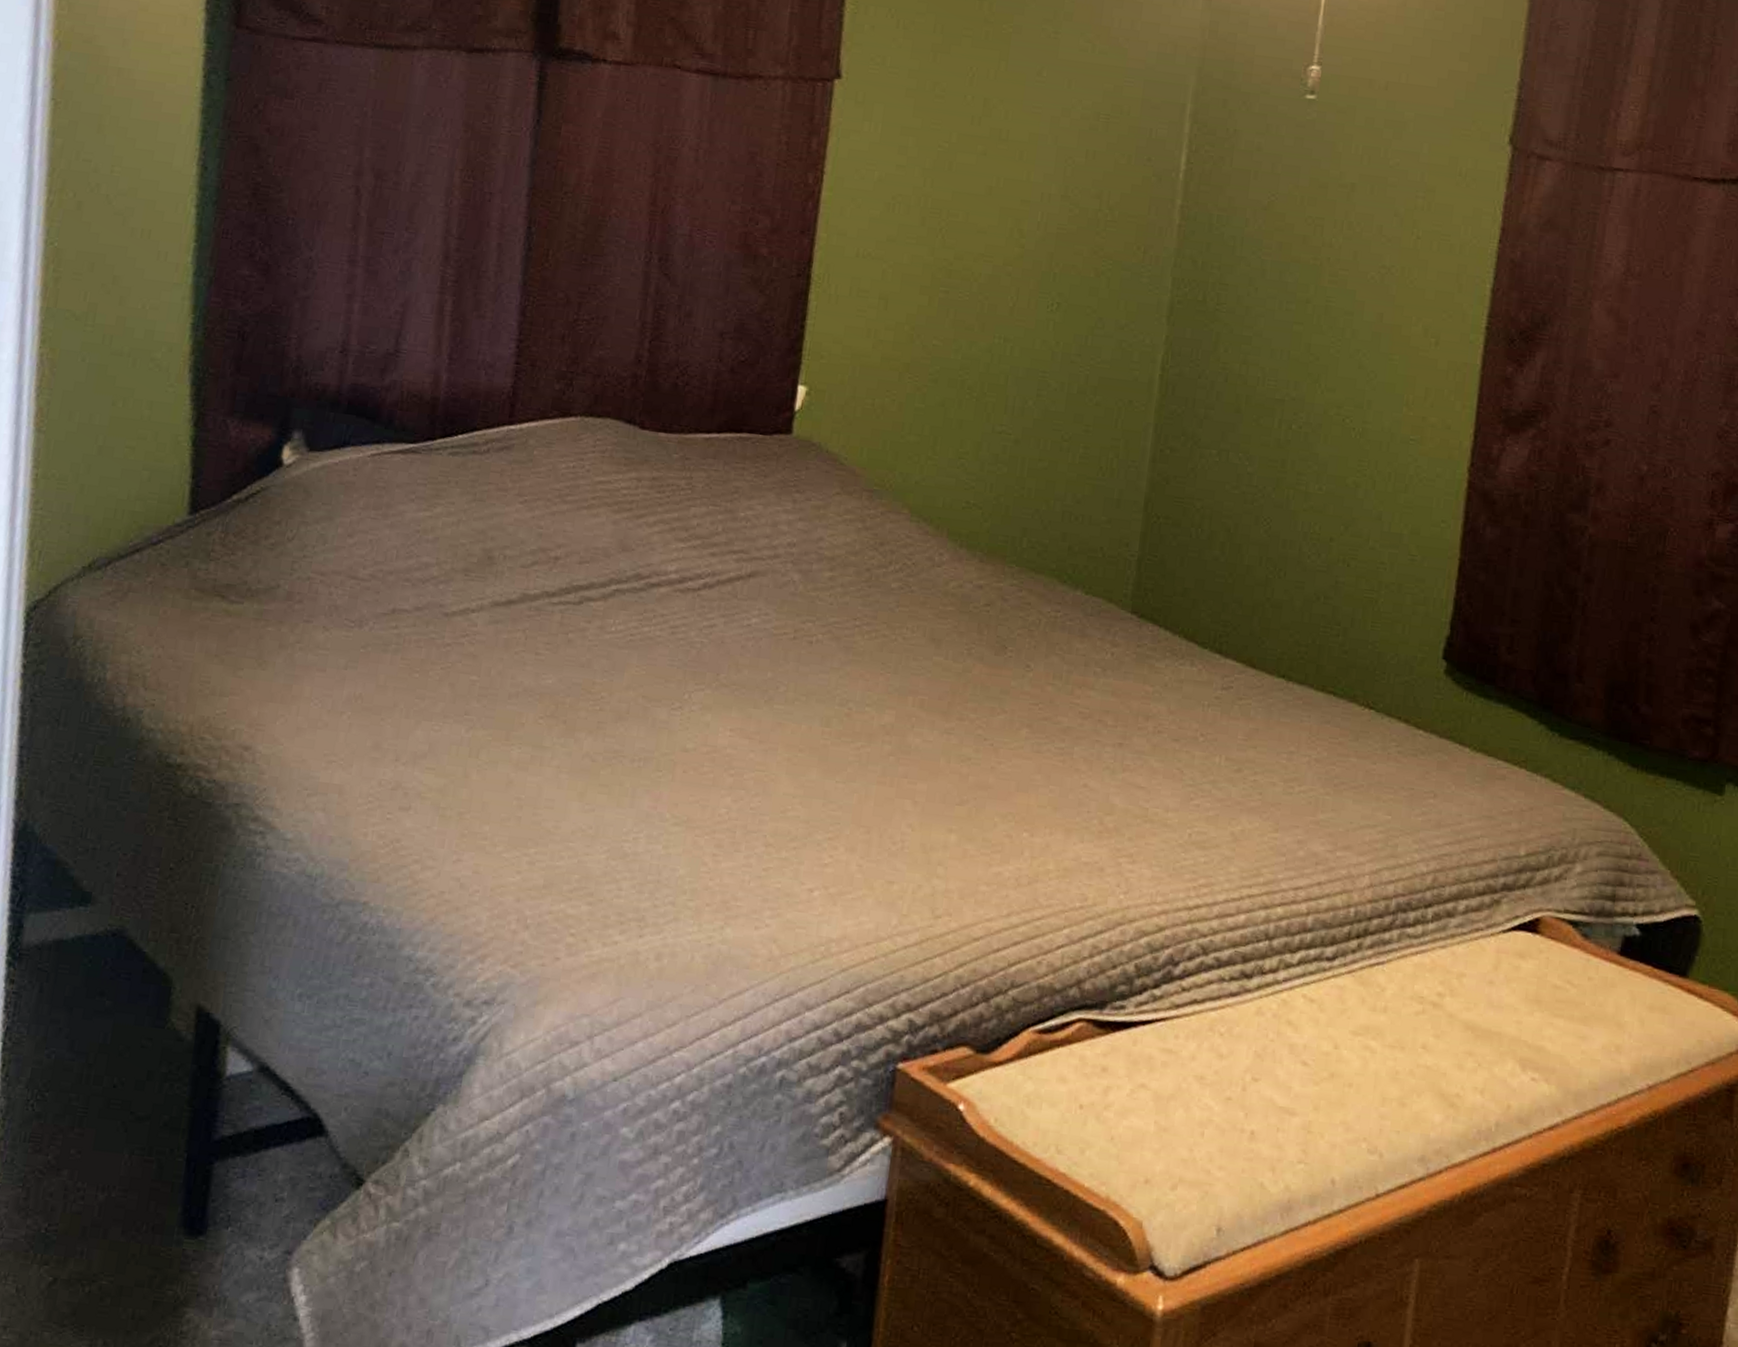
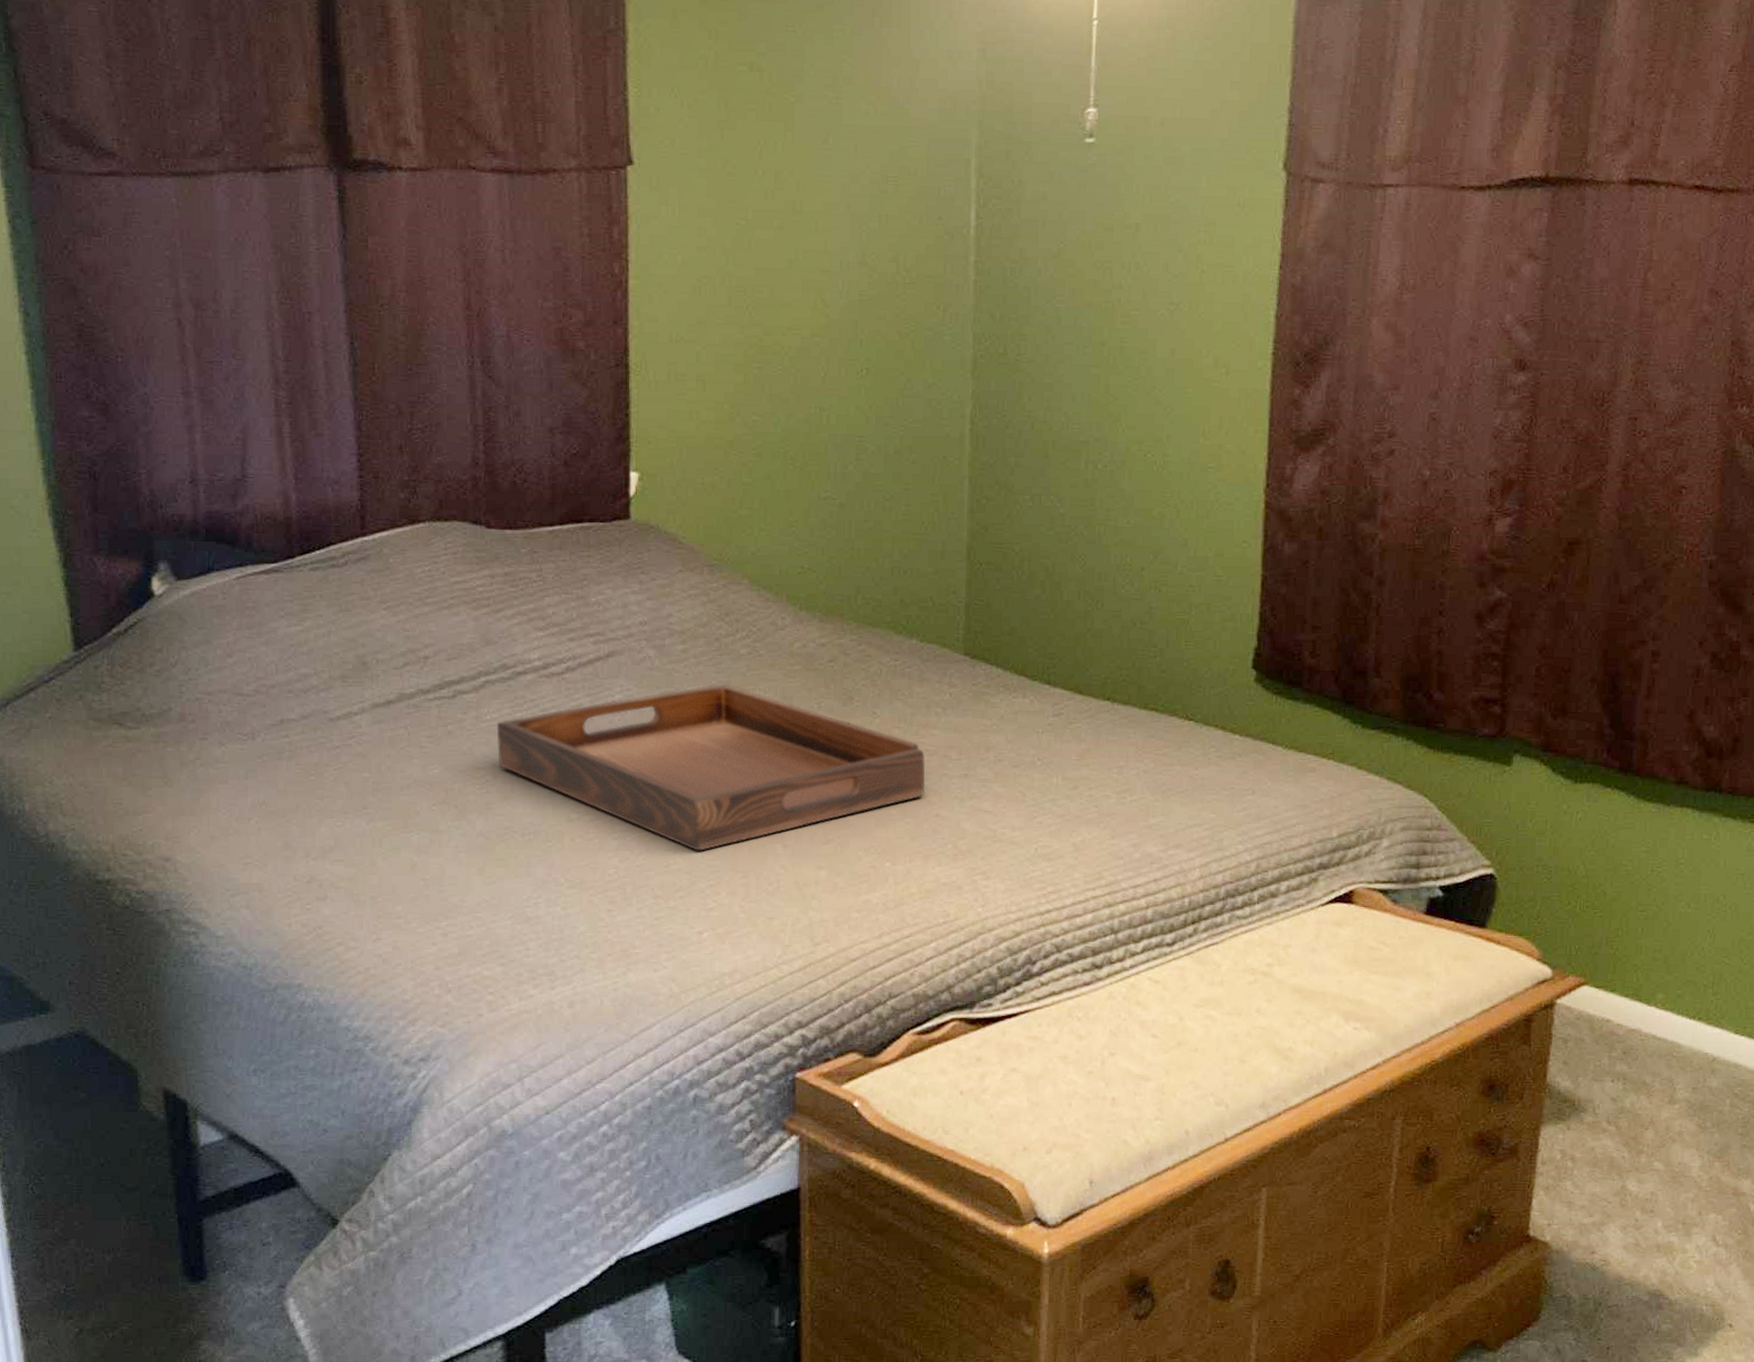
serving tray: none [617,618,1078,799] -> present [496,684,926,851]

